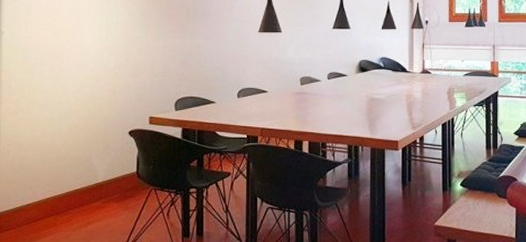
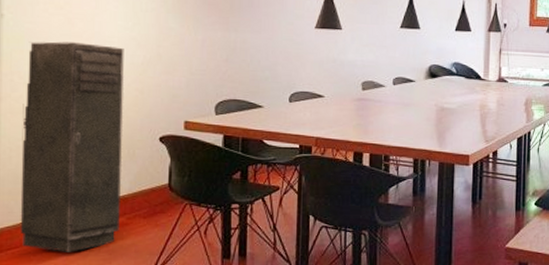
storage cabinet: none [16,52,99,232] -> present [20,41,124,252]

